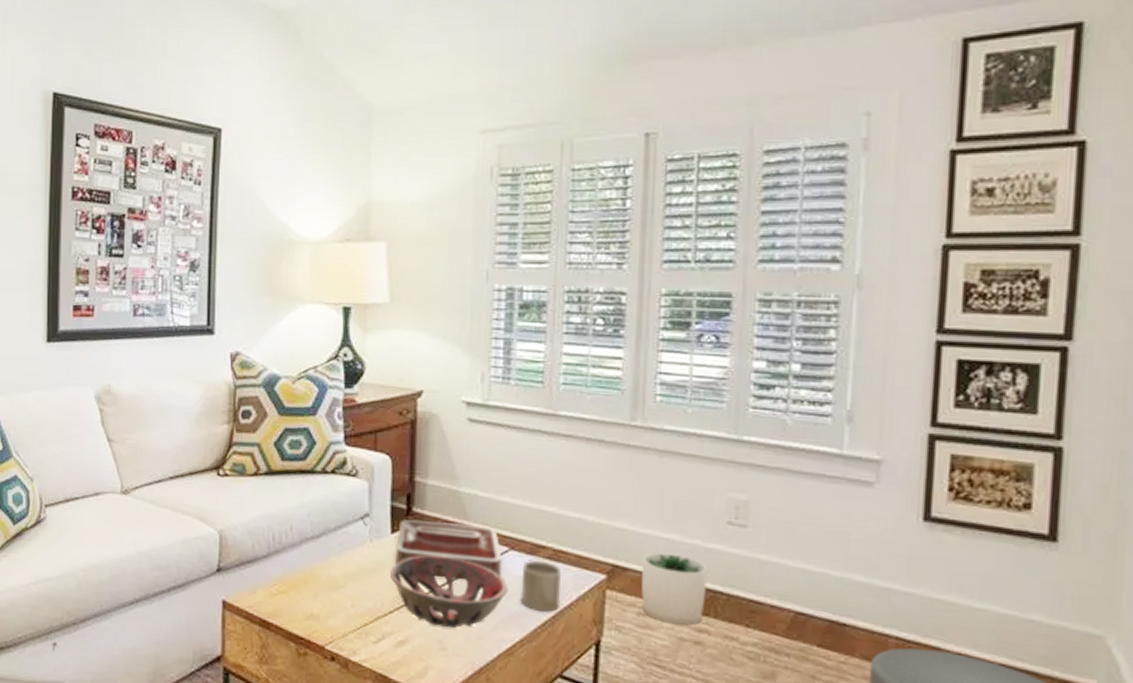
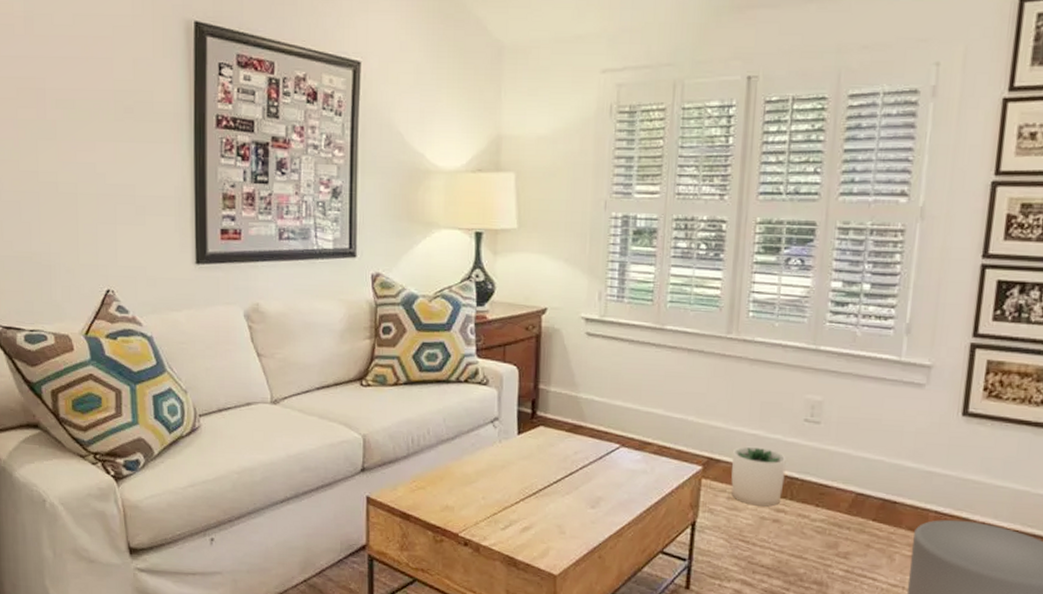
decorative bowl: present [390,554,509,628] -> none [517,452,619,514]
decorative tray: present [394,520,504,579] -> none [520,422,615,472]
mug: present [520,560,562,613] -> none [629,455,665,500]

